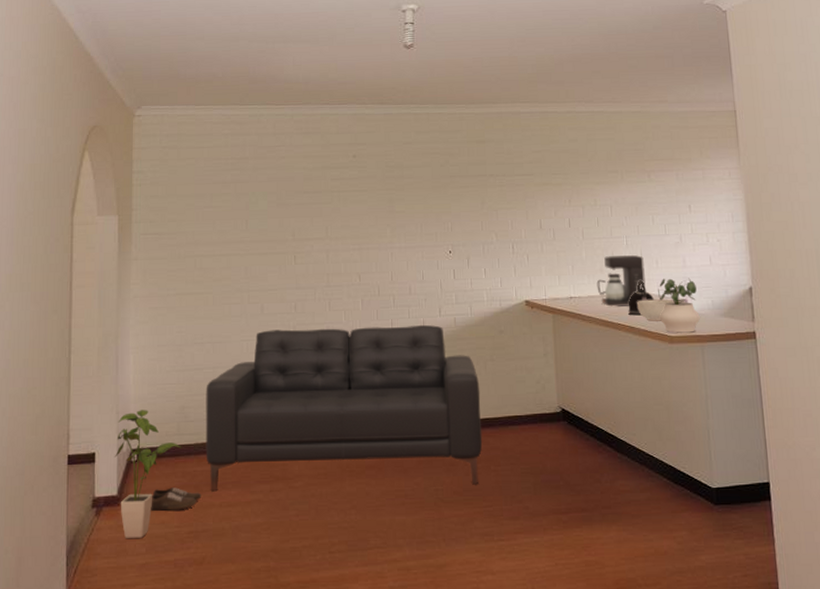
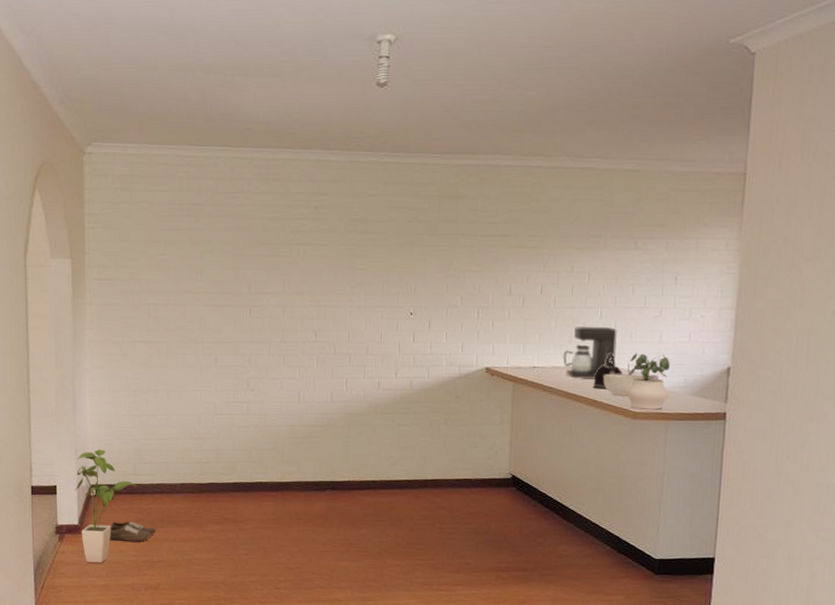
sofa: present [205,324,483,491] -> none [160,382,431,540]

